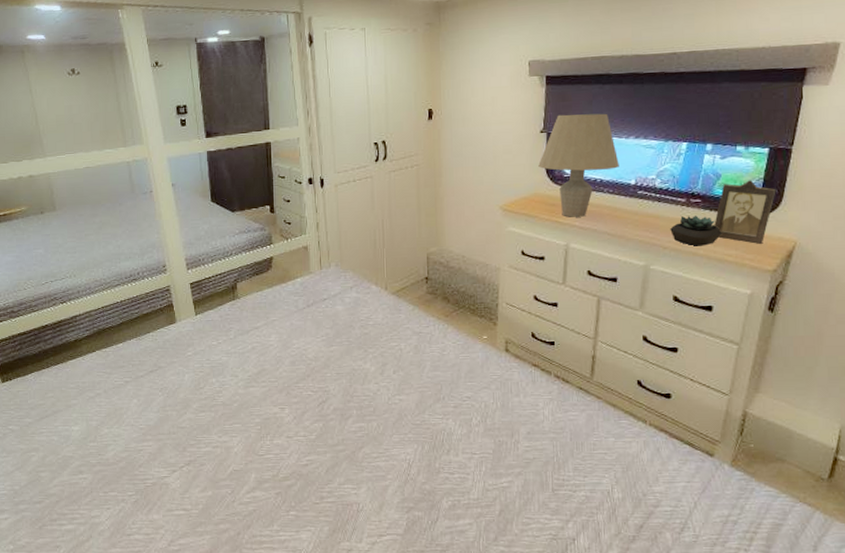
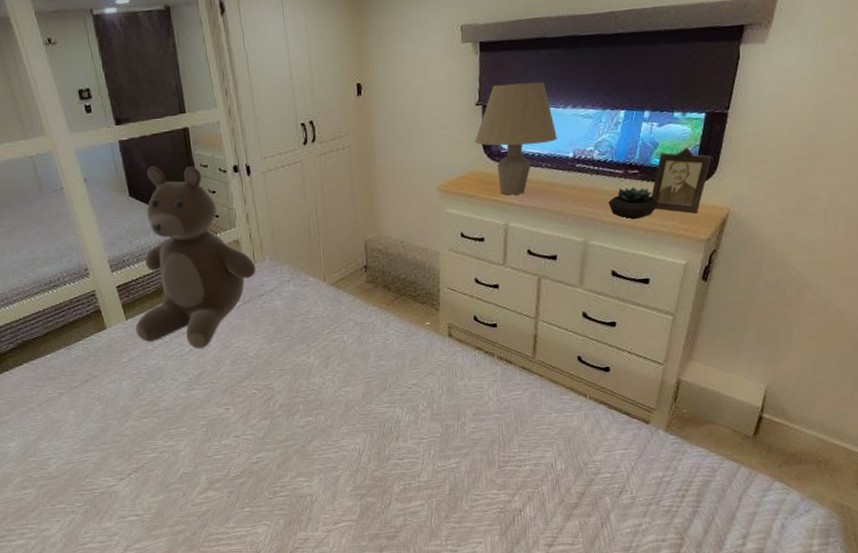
bear: none [203,175,322,347] -> present [135,166,256,349]

